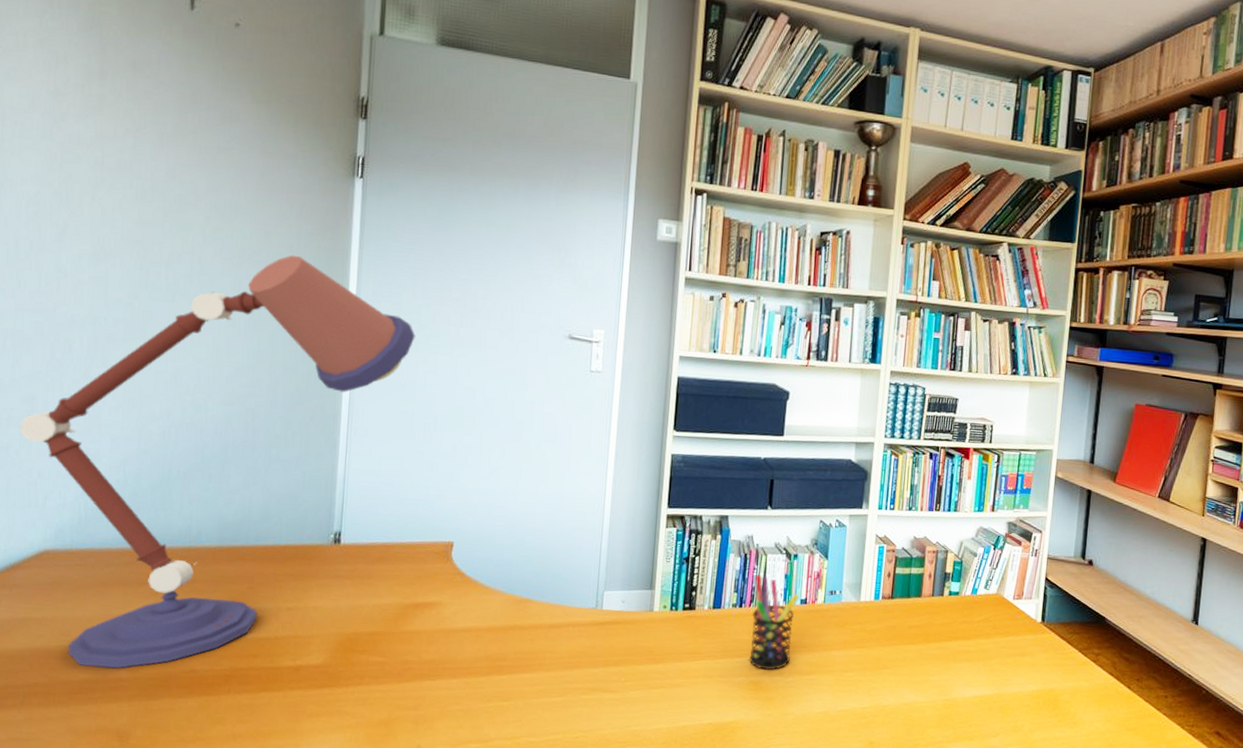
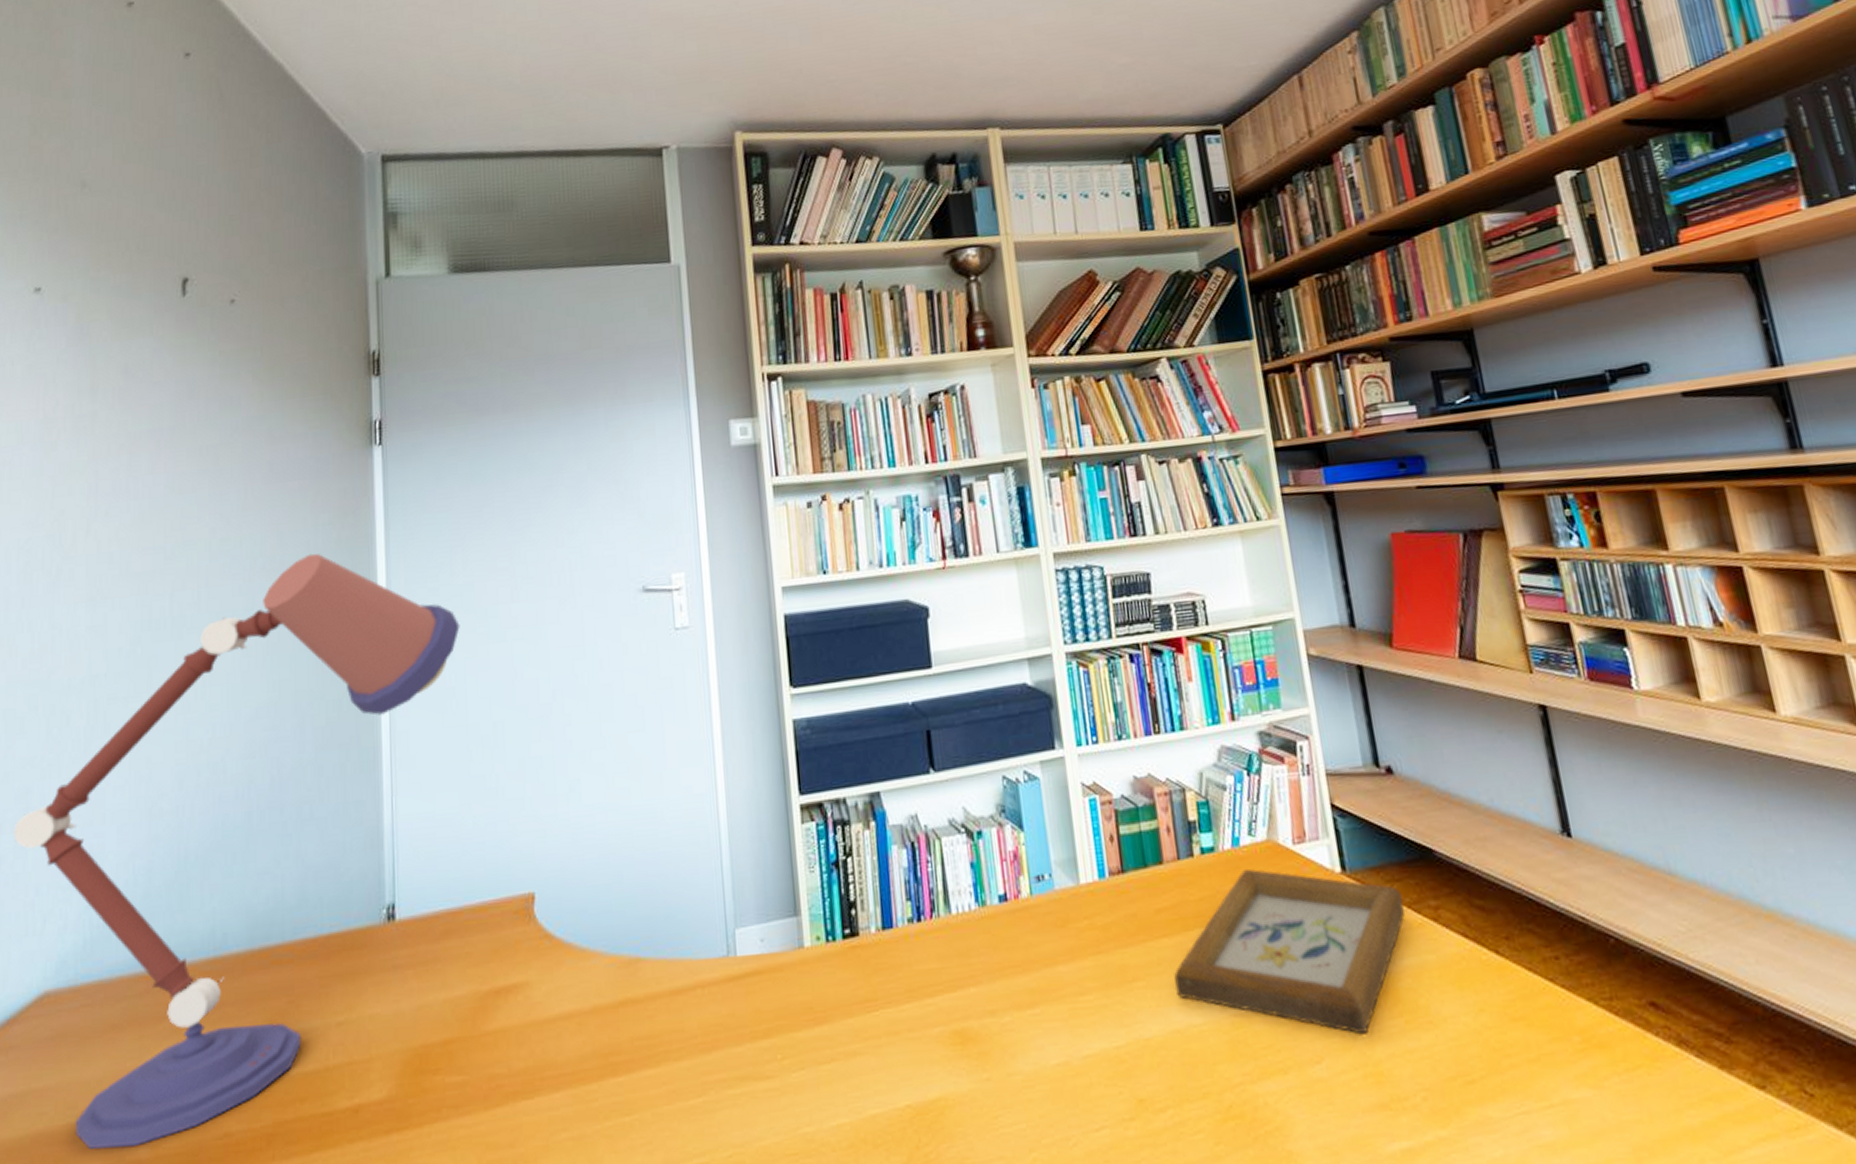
pen holder: present [748,575,799,670] -> none [930,869,1001,1011]
picture frame: none [910,609,1077,724] -> present [1174,868,1406,1035]

